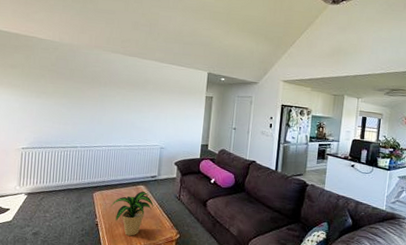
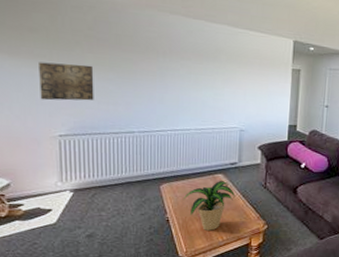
wall art: none [12,90,52,121] -> present [39,62,94,101]

